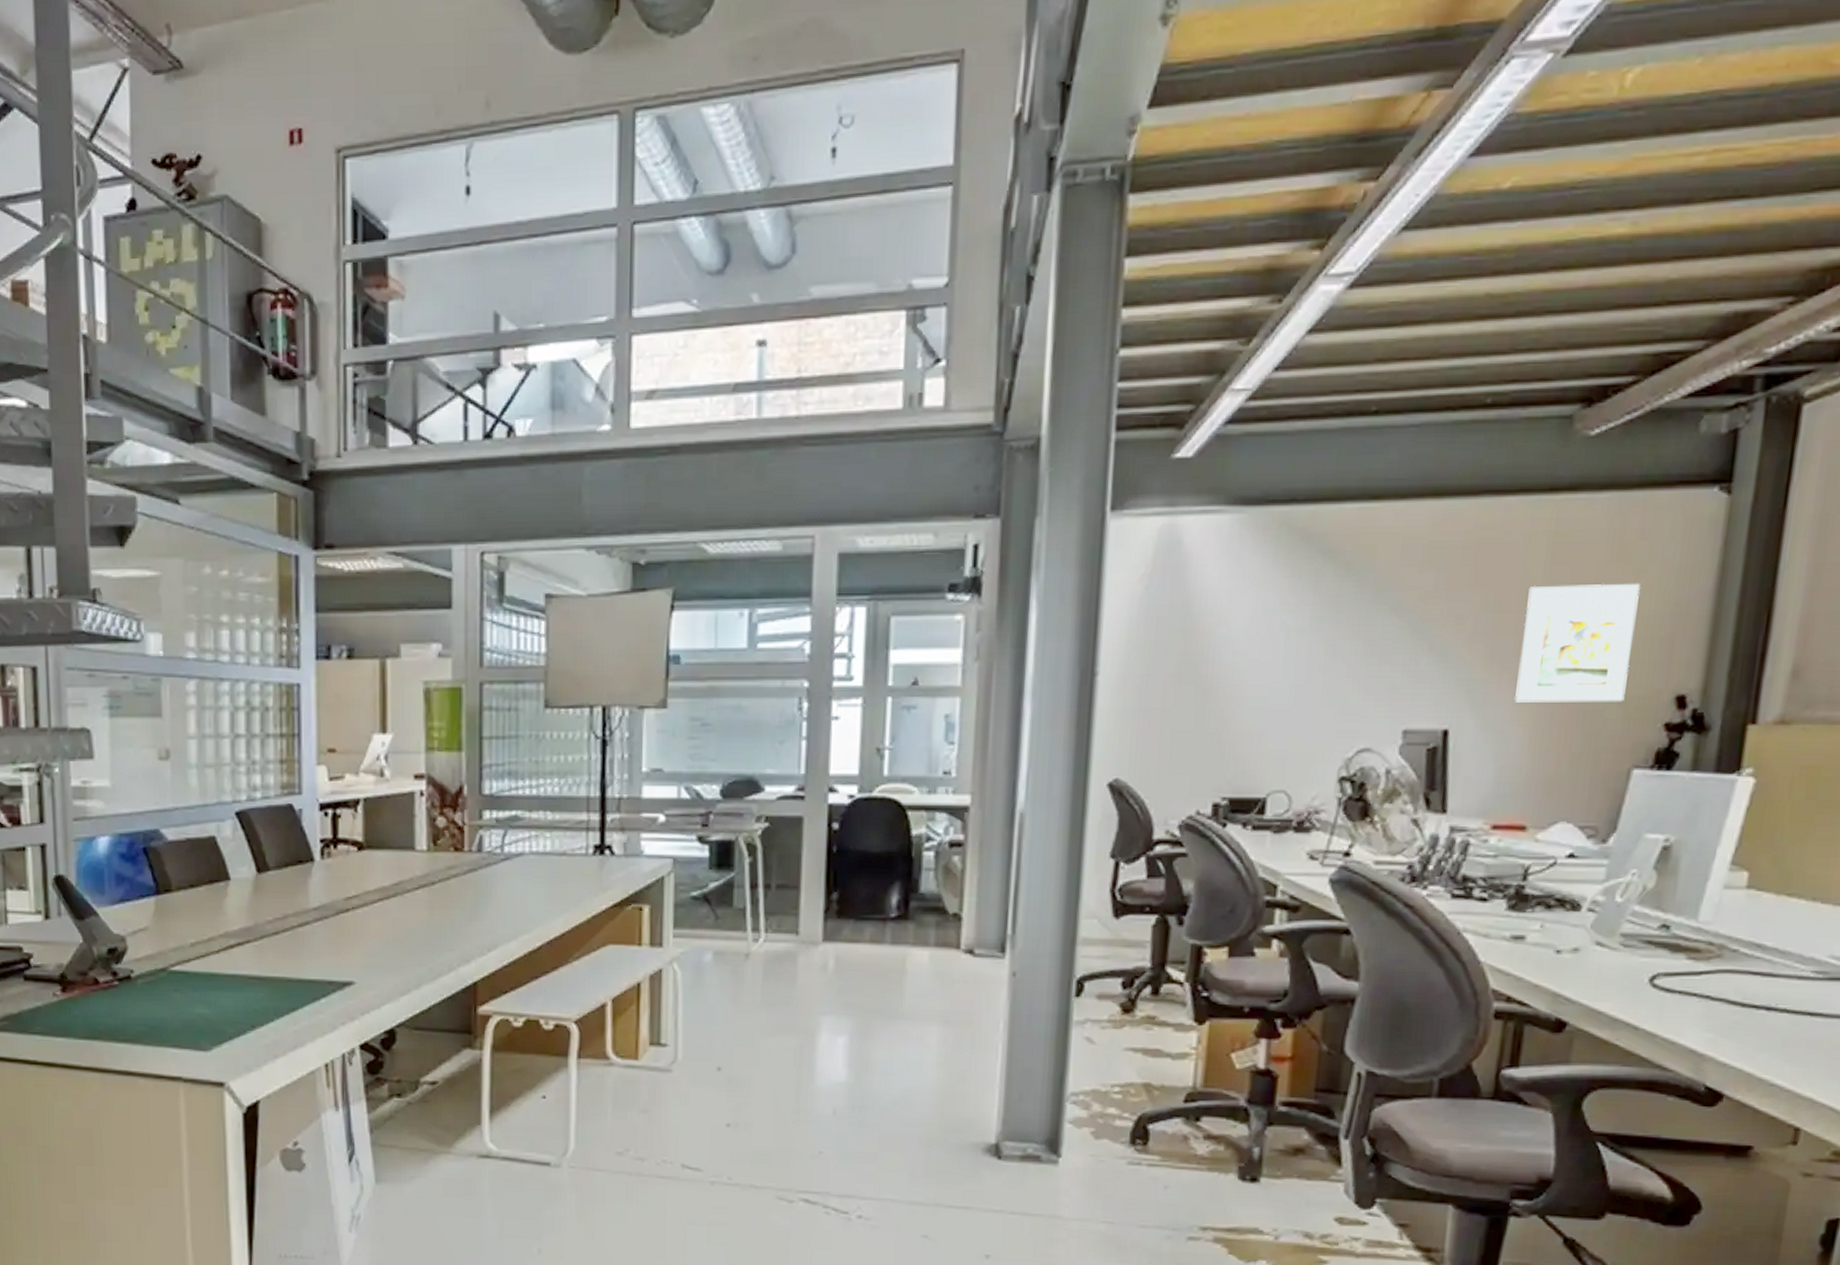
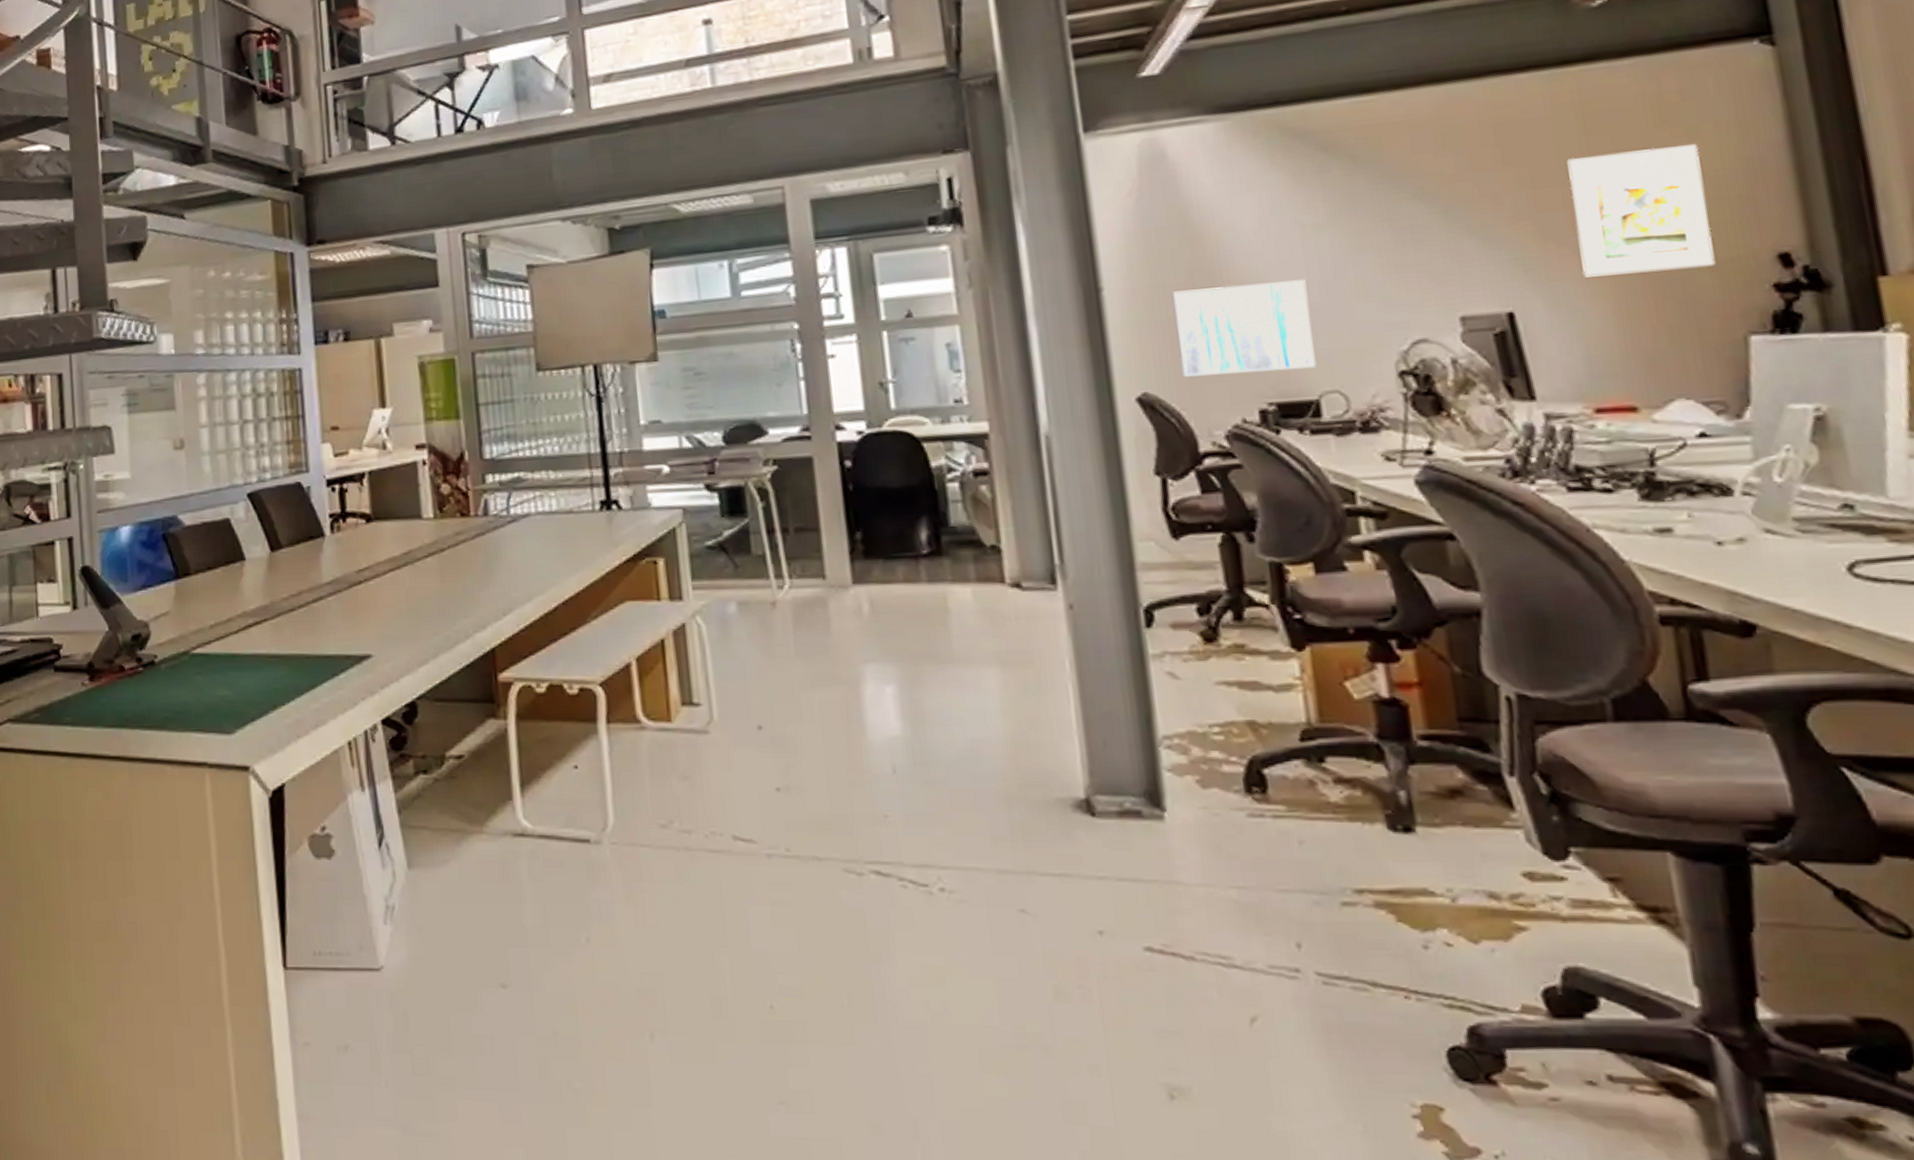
wall art: none [1153,682,1279,768] -> present [1171,280,1316,377]

